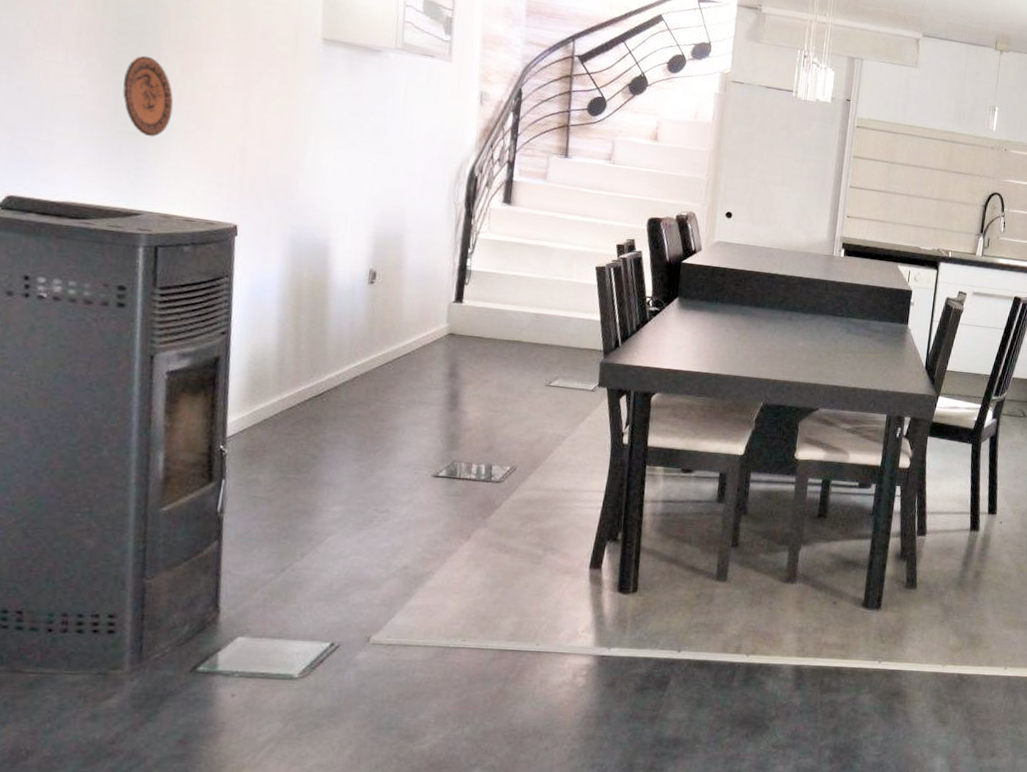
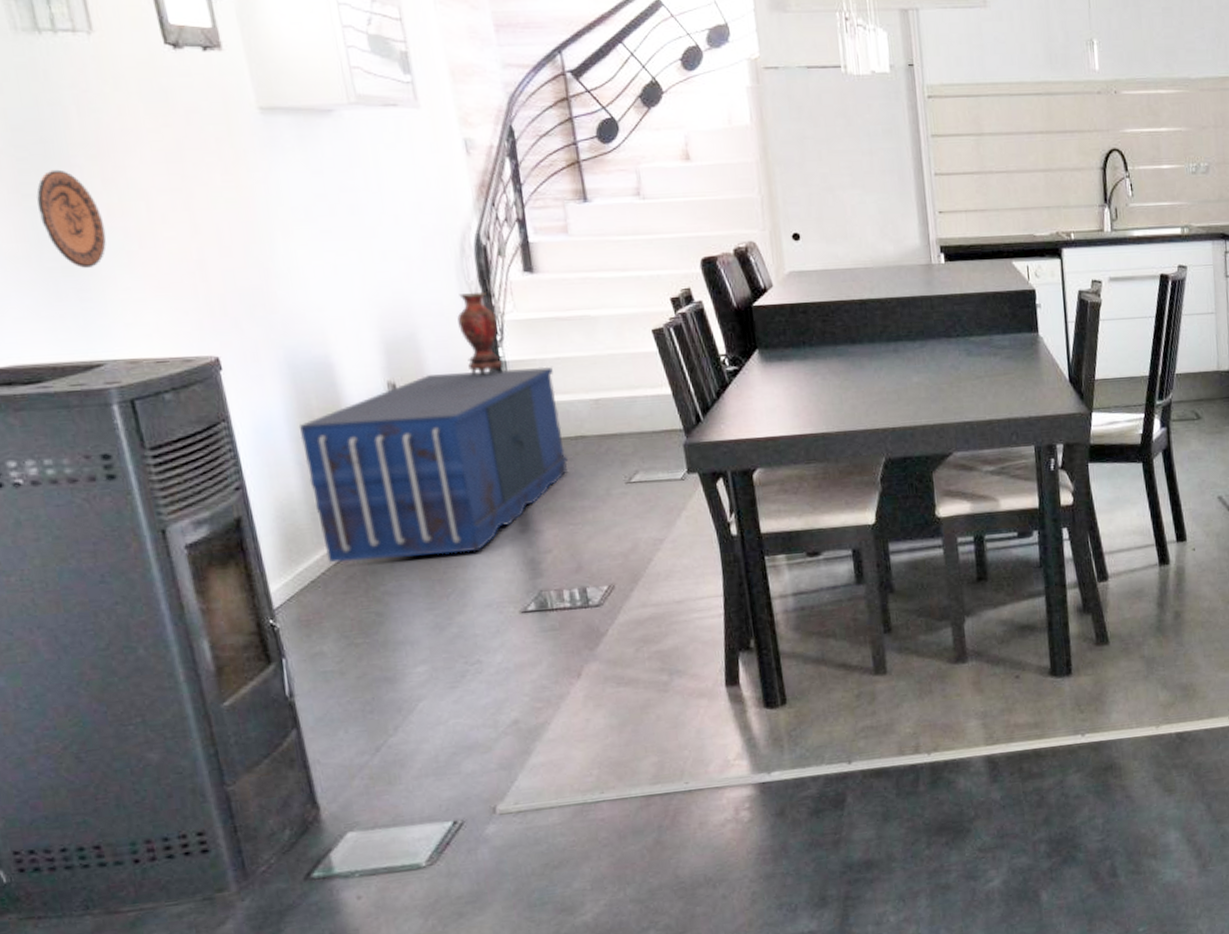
shipping container: none [283,269,508,420] -> present [298,366,569,563]
vase: none [439,211,473,279] -> present [457,293,503,376]

